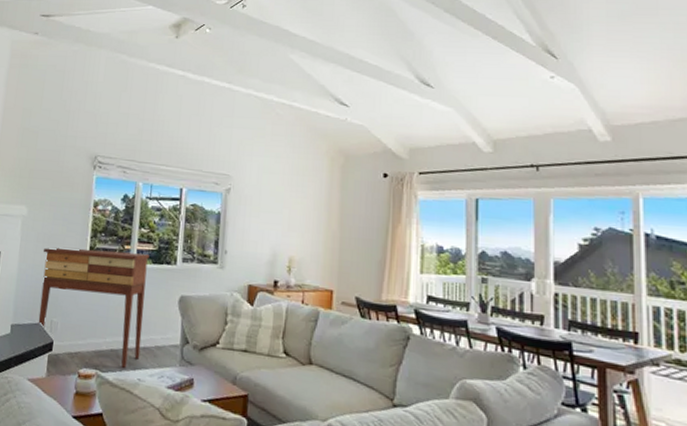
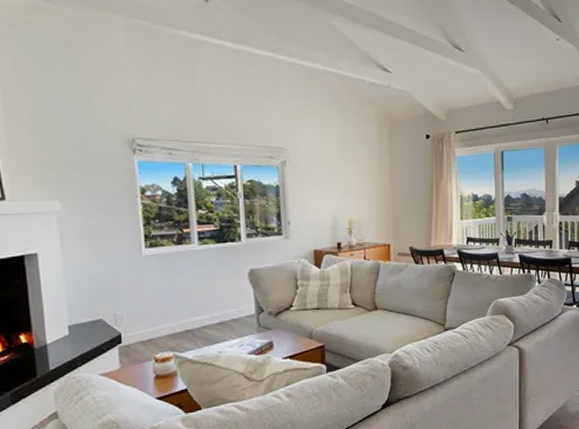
console table: present [37,247,149,368] -> none [89,235,217,345]

